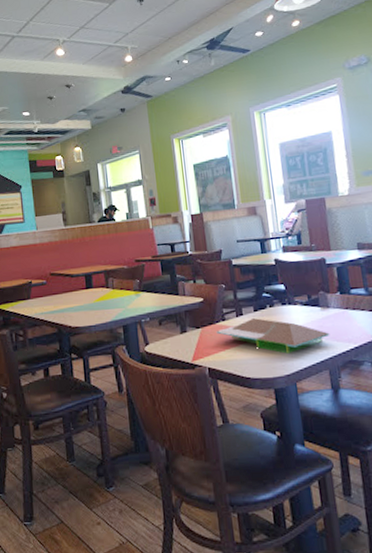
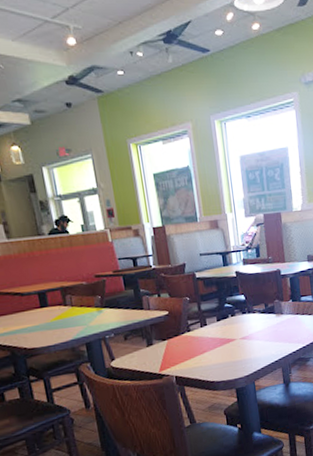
takeout container: present [216,318,330,354] -> none [182,327,283,357]

